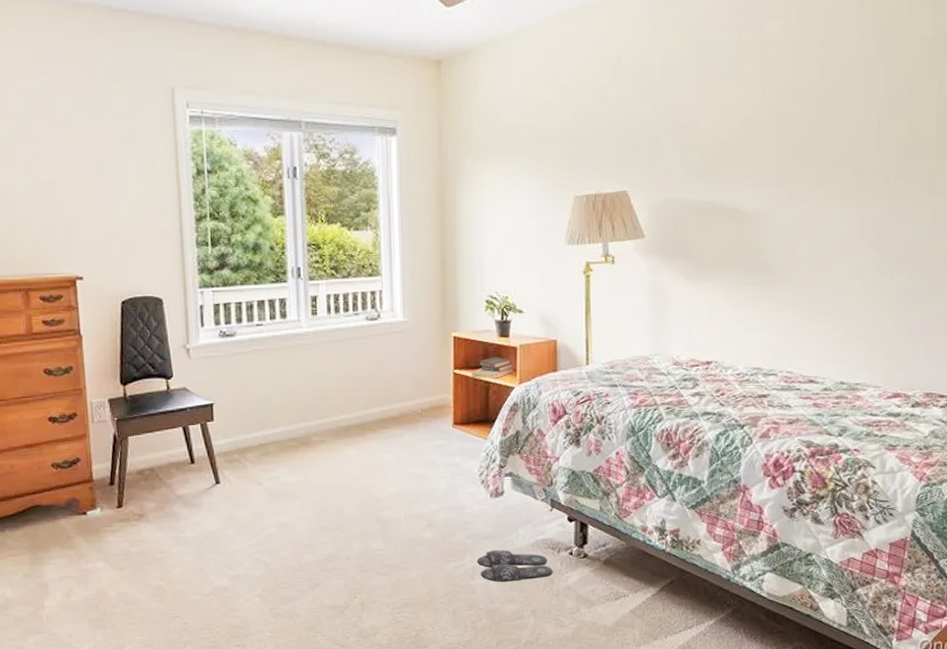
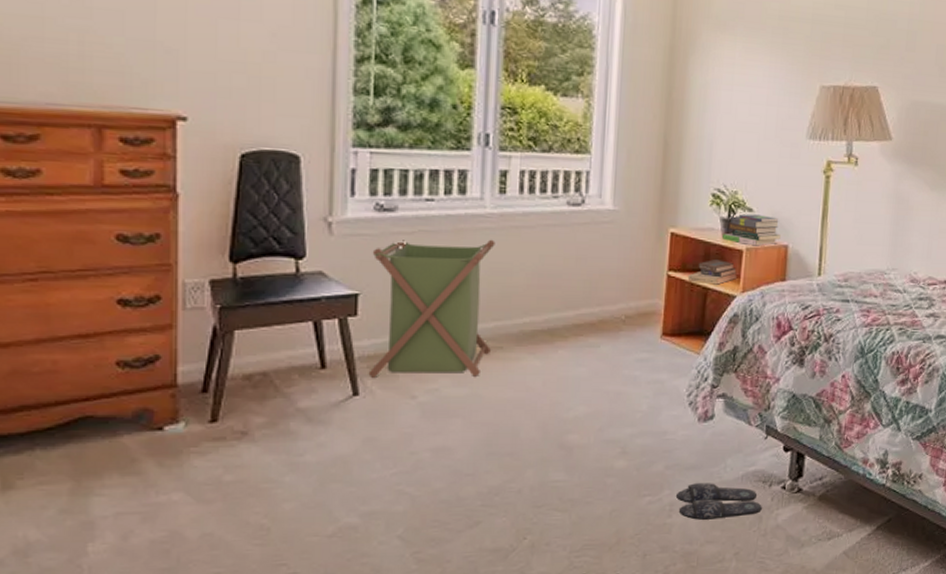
laundry basket: none [220,353,316,469] -> present [368,239,496,378]
books: none [498,315,549,343] -> present [723,214,781,246]

